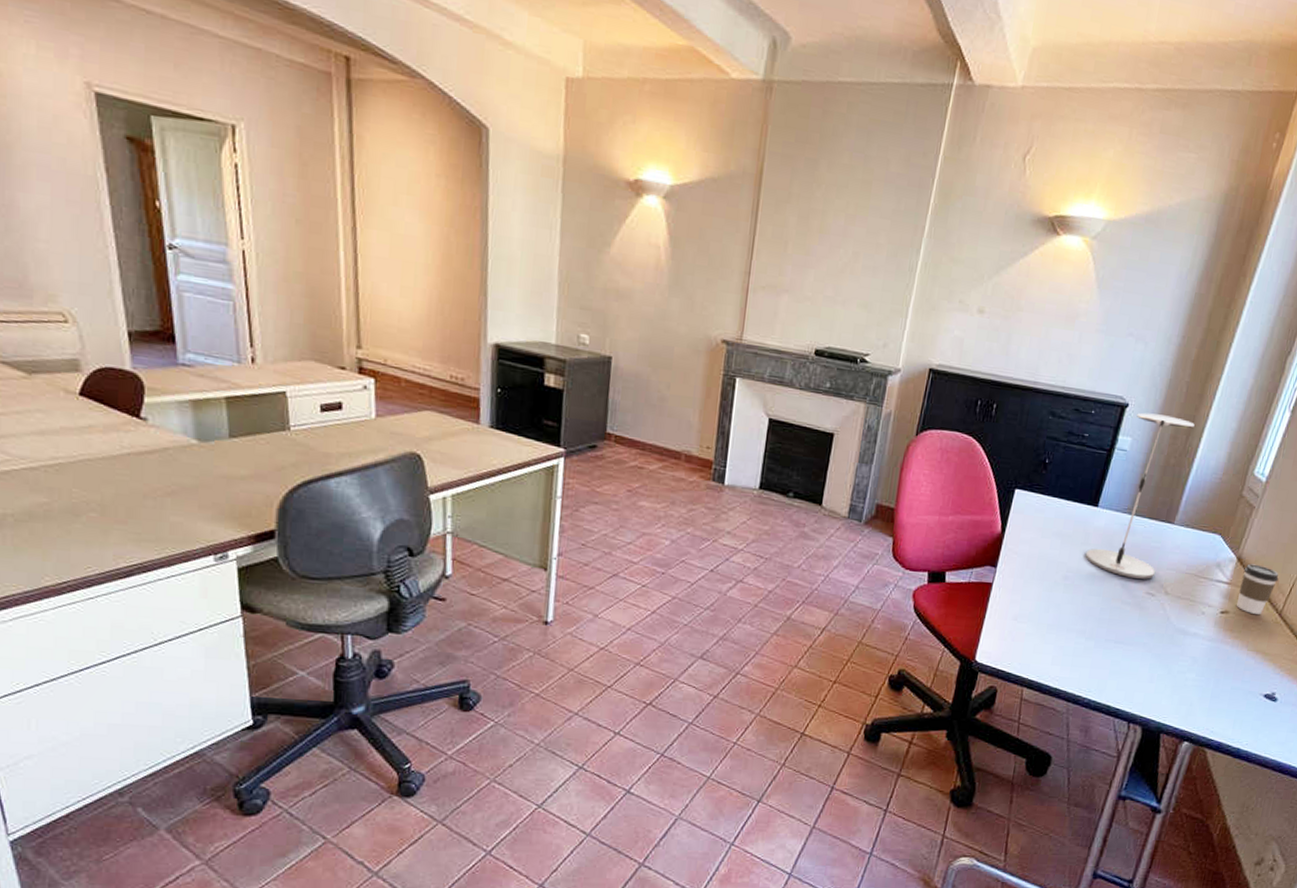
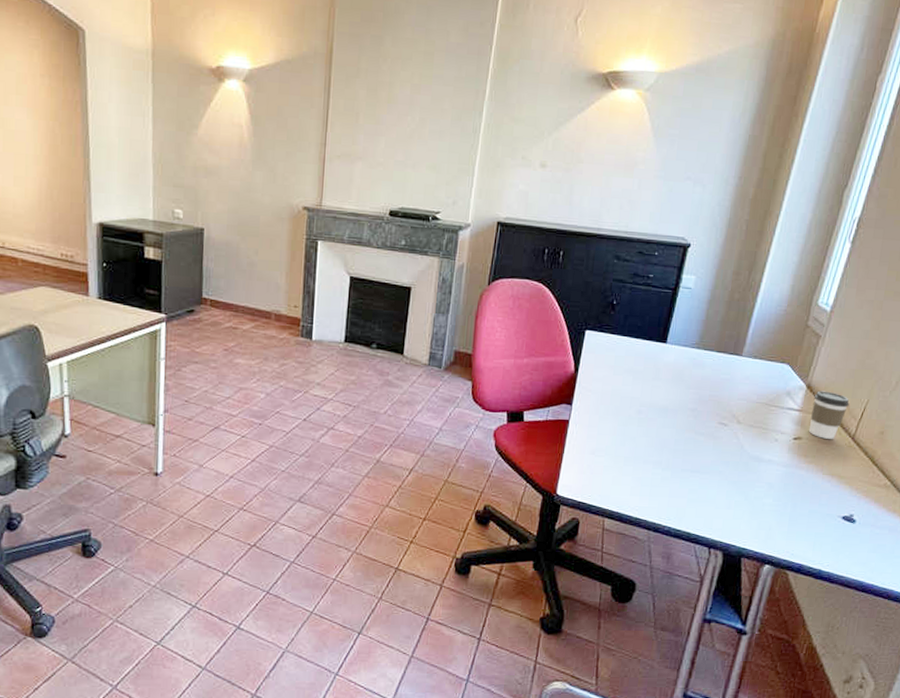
desk lamp: present [1085,413,1195,579] -> none [657,251,756,410]

